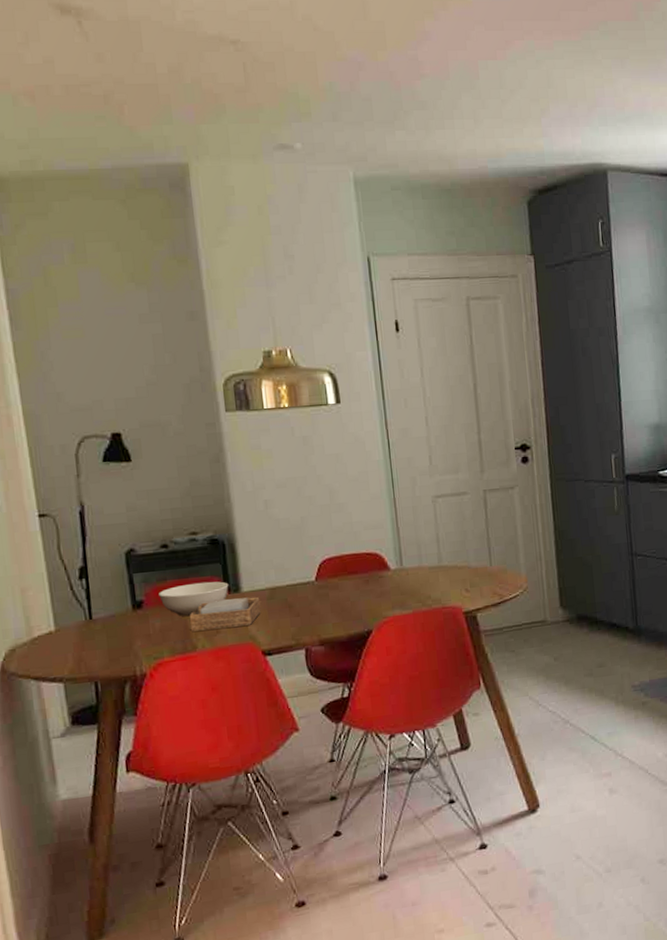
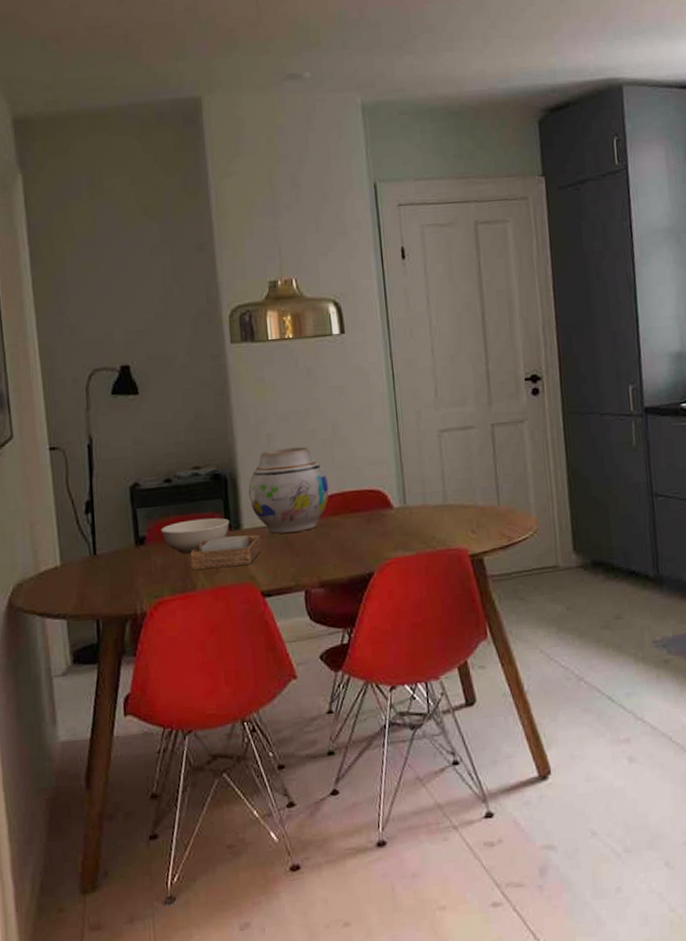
vase: none [247,512,328,596] -> present [248,447,330,534]

